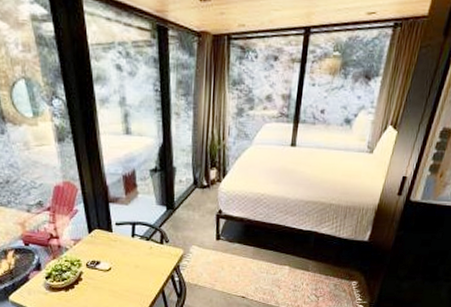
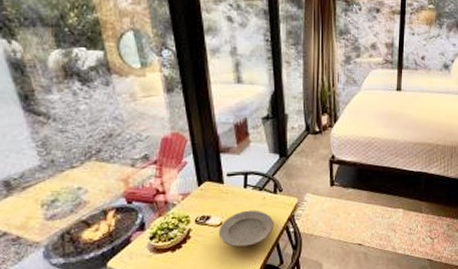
plate: none [107,258,160,292] -> present [218,210,274,248]

